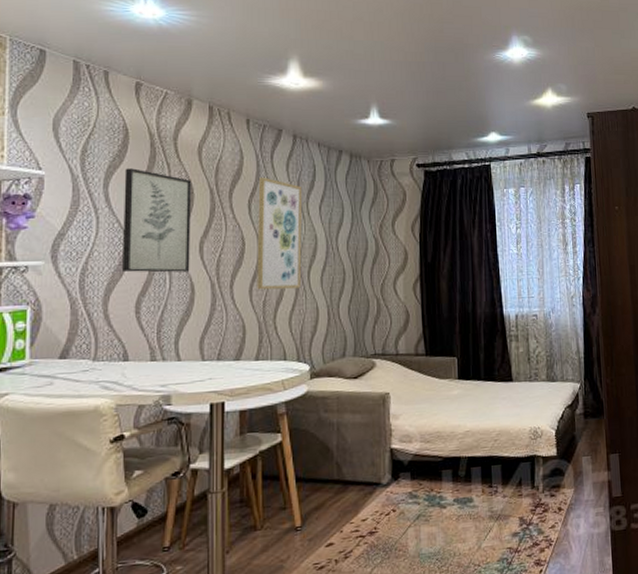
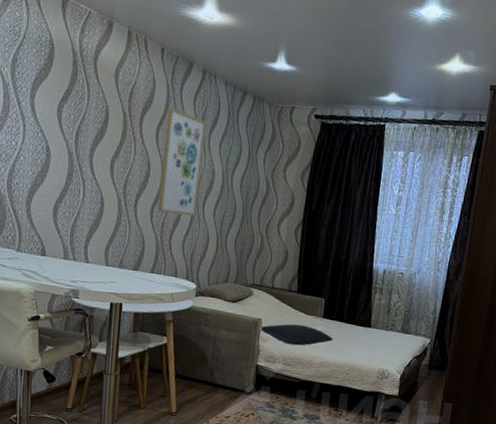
wall art: present [122,168,191,273] -> none [44,82,107,187]
pillow: none [388,392,473,418] -> present [259,324,333,346]

